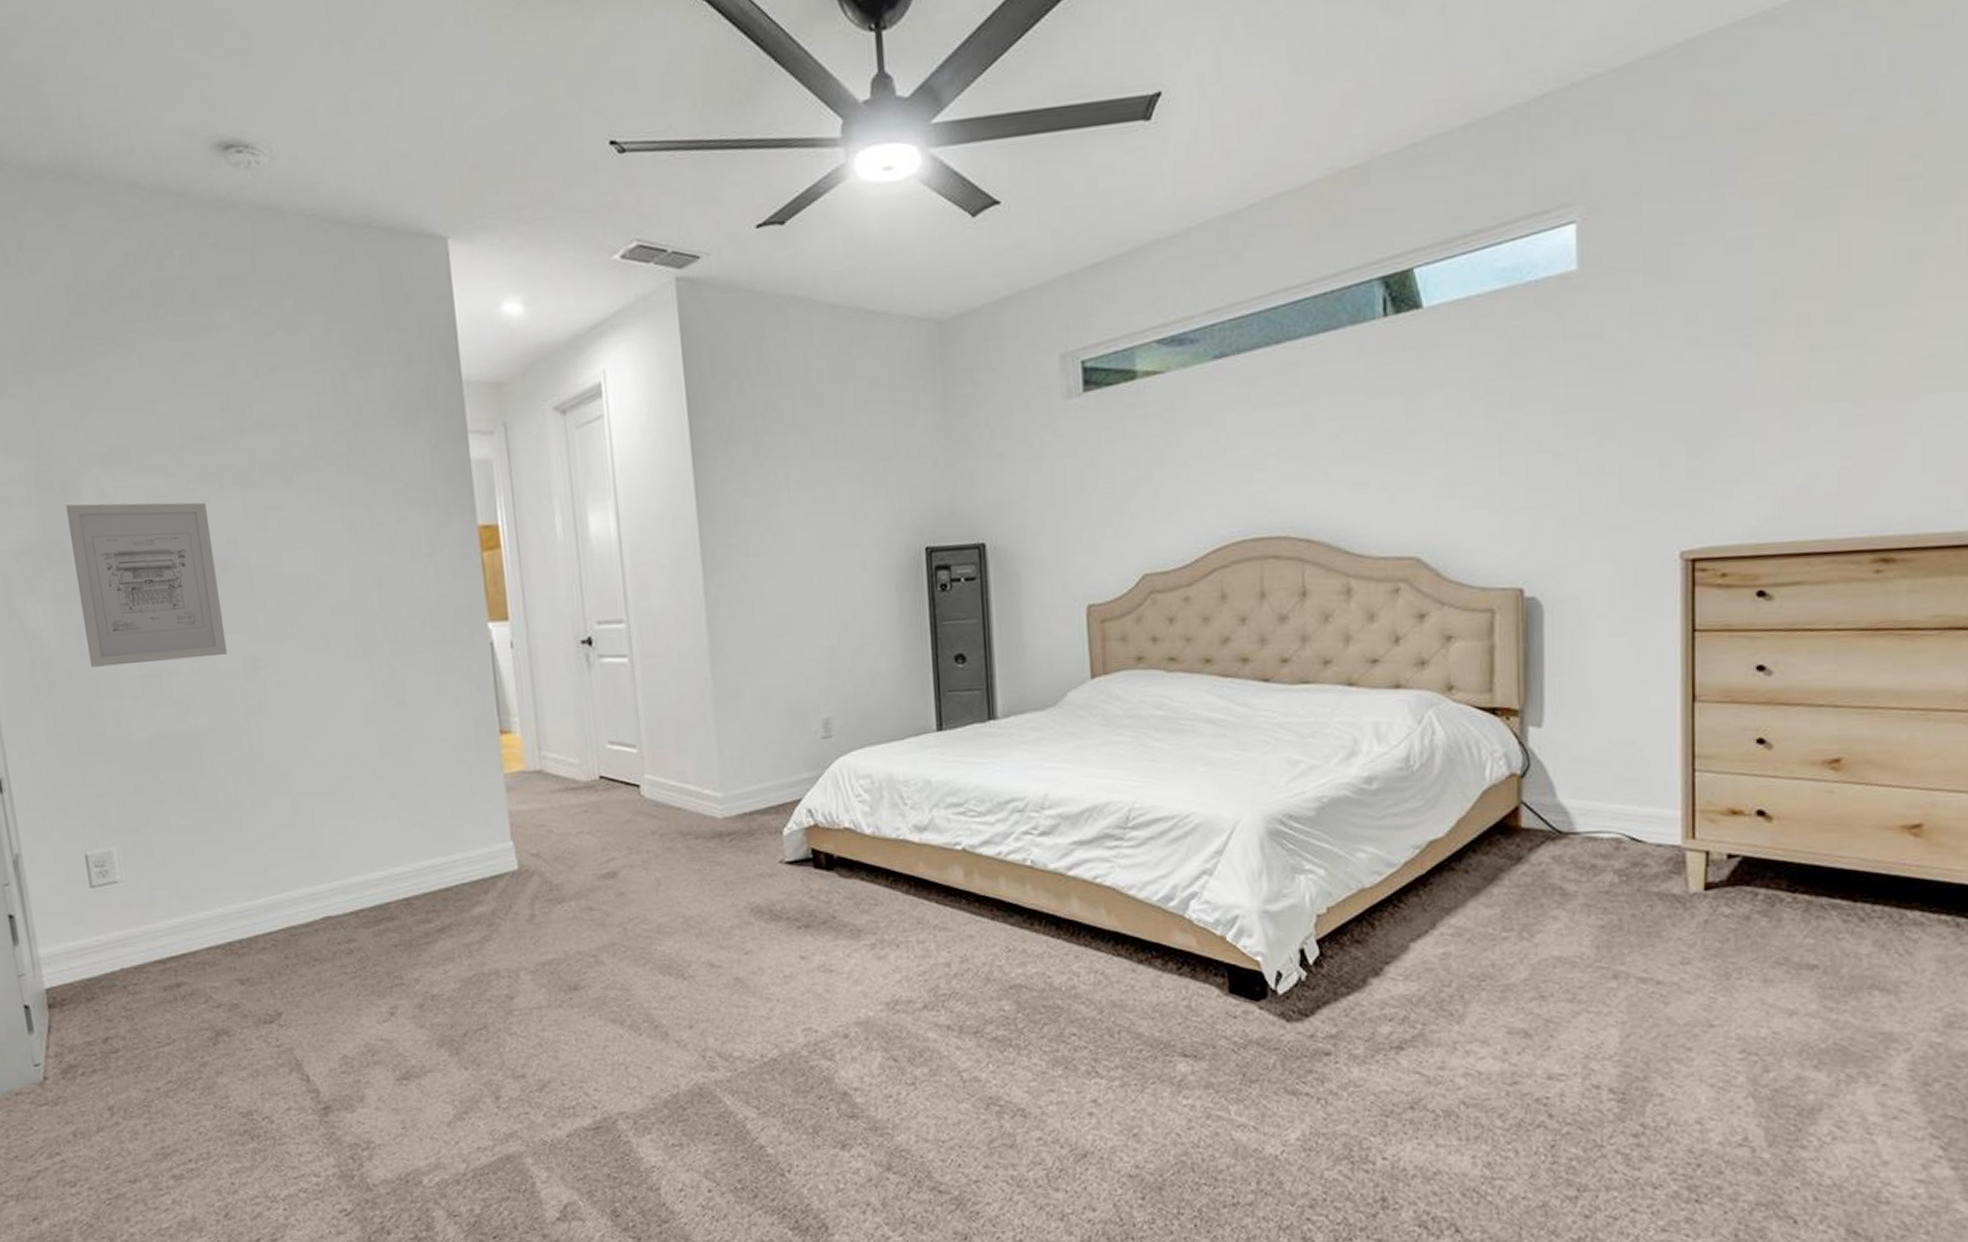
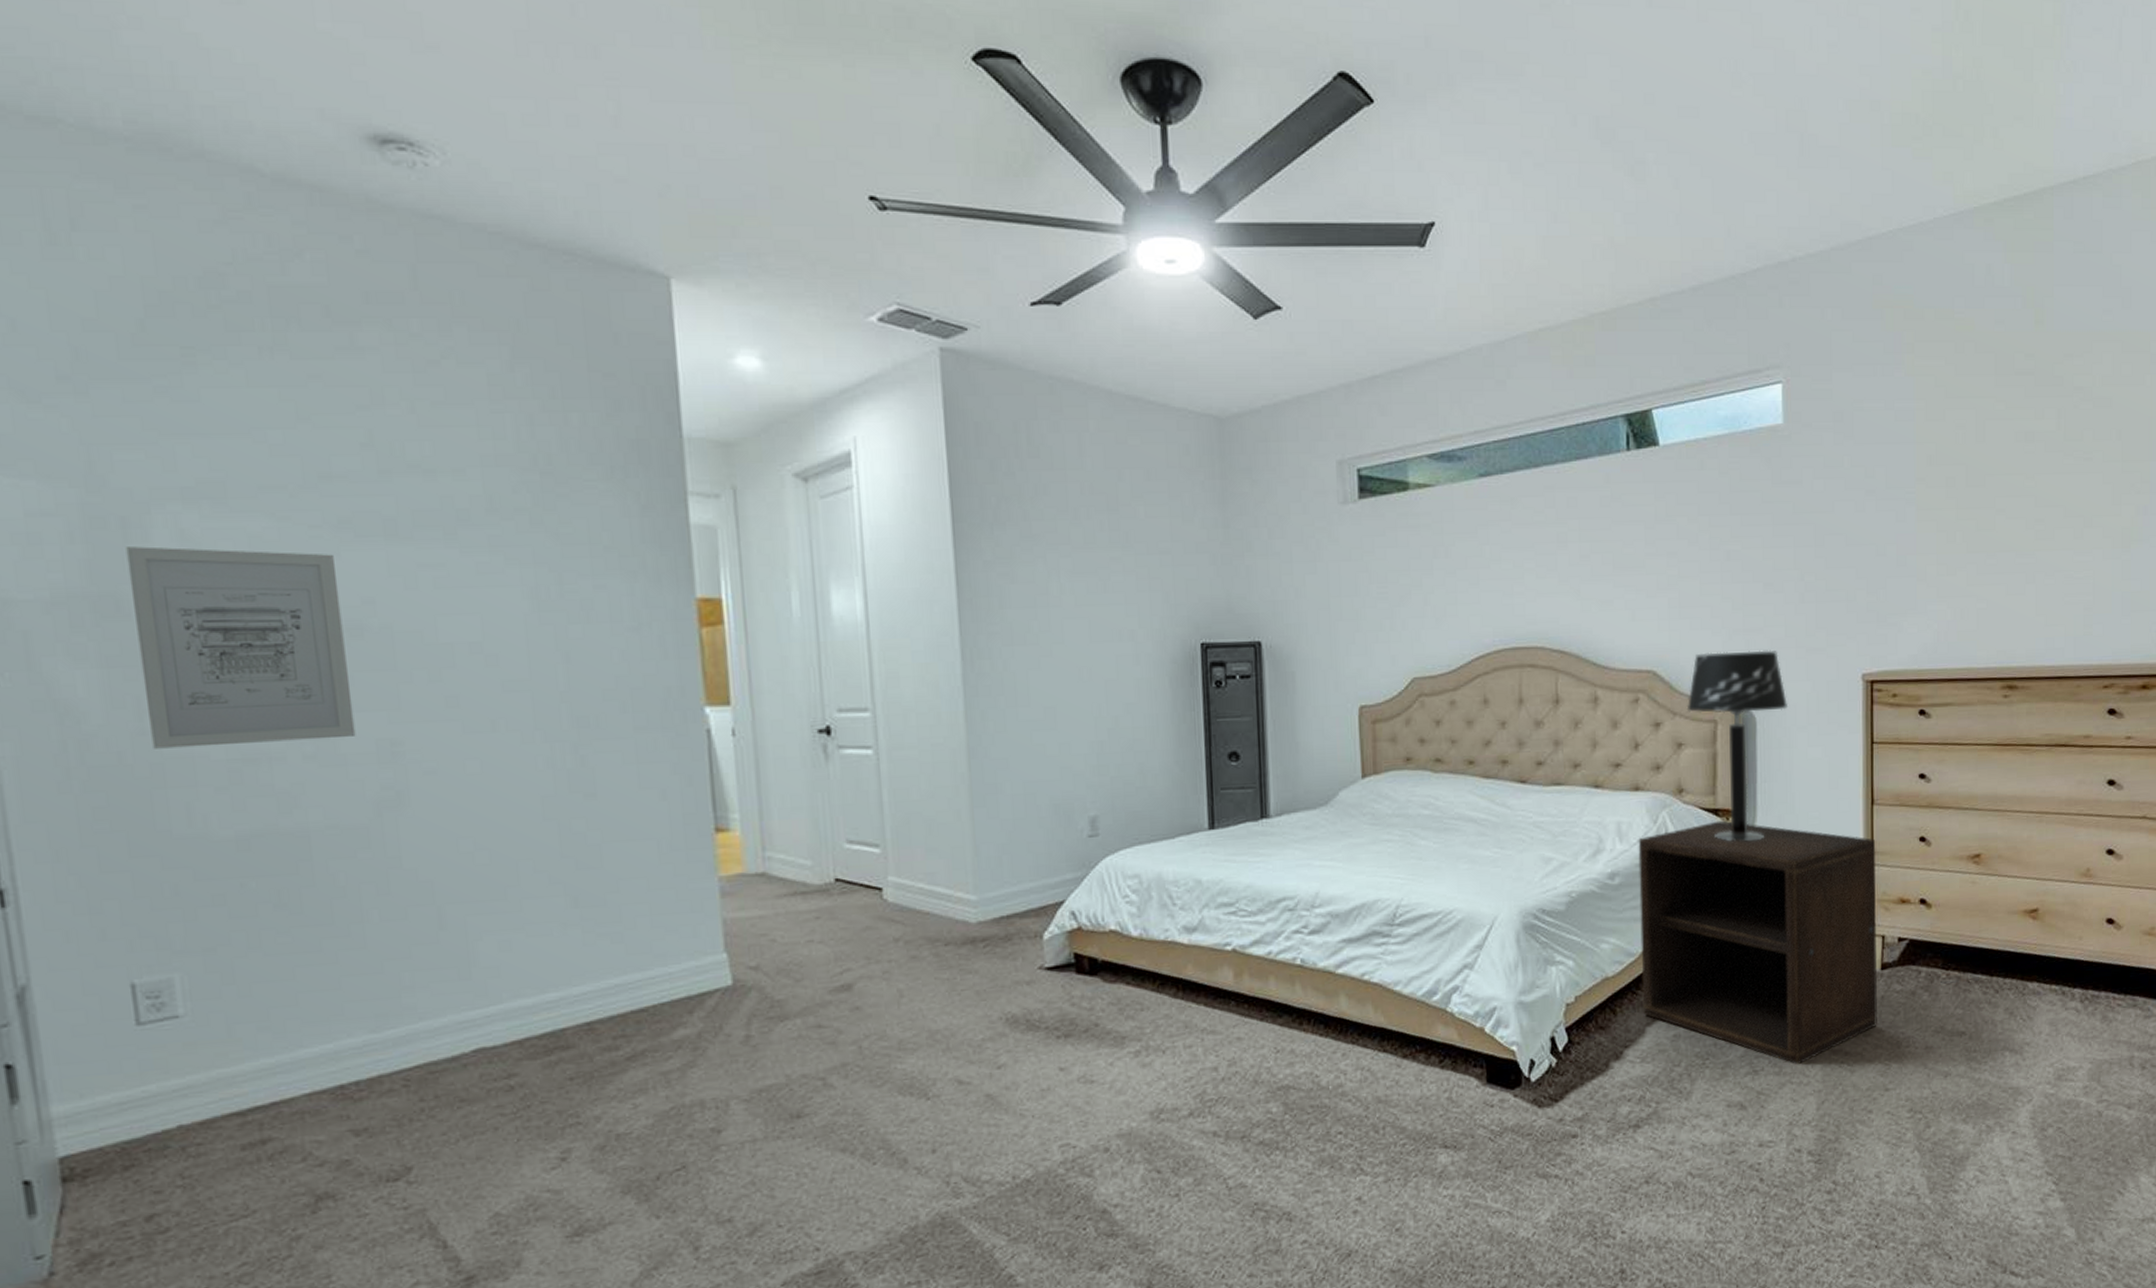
nightstand: none [1399,720,1701,993] -> present [1638,820,1878,1065]
table lamp: none [1457,528,1583,744] -> present [1686,650,1787,842]

